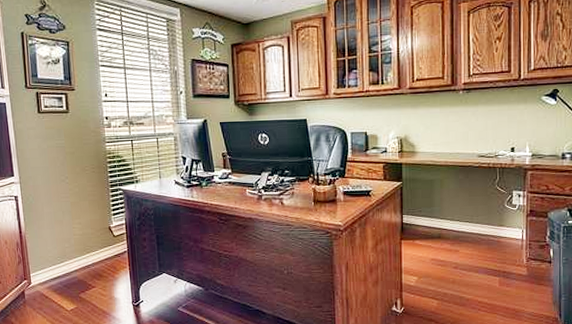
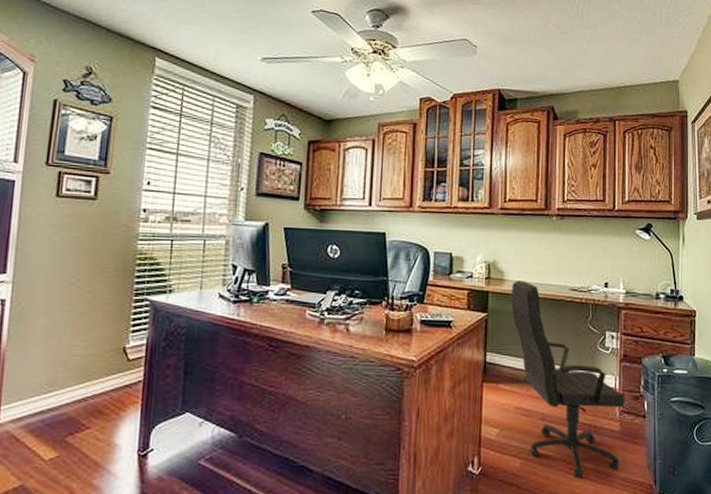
office chair: none [423,151,531,314] -> present [511,280,625,479]

